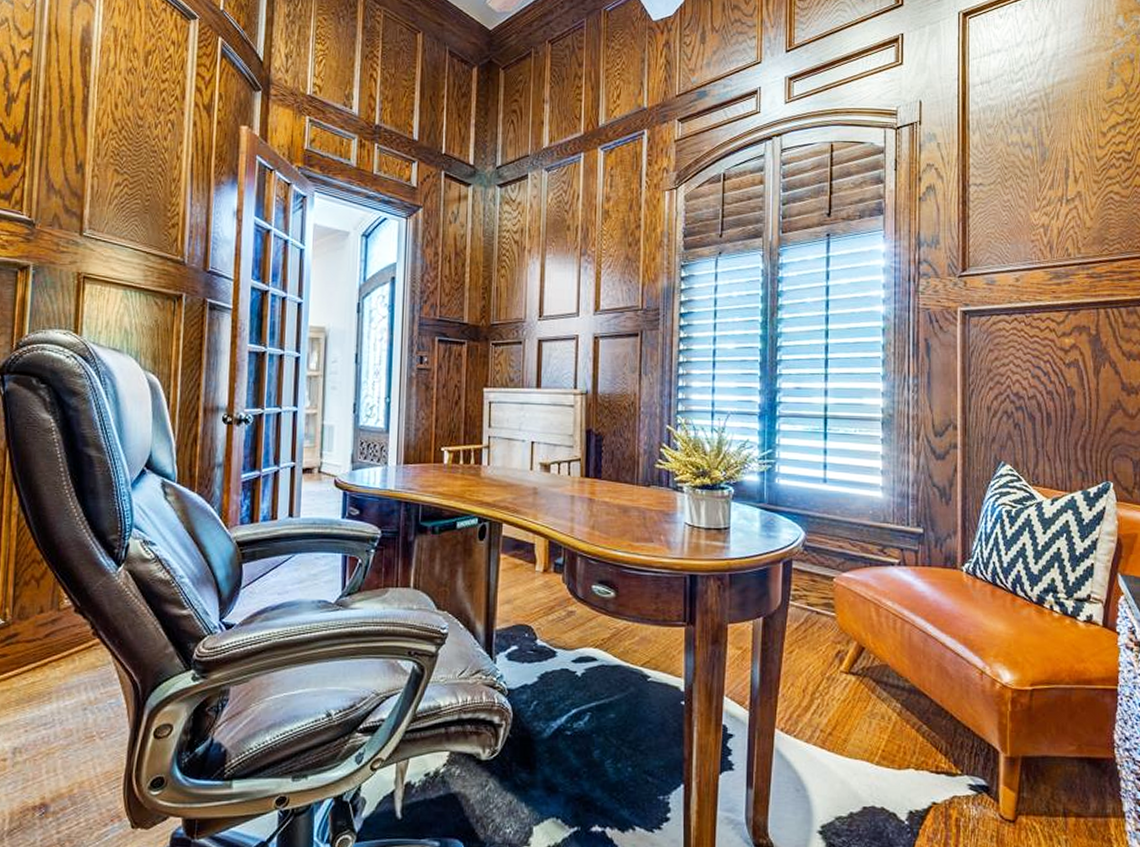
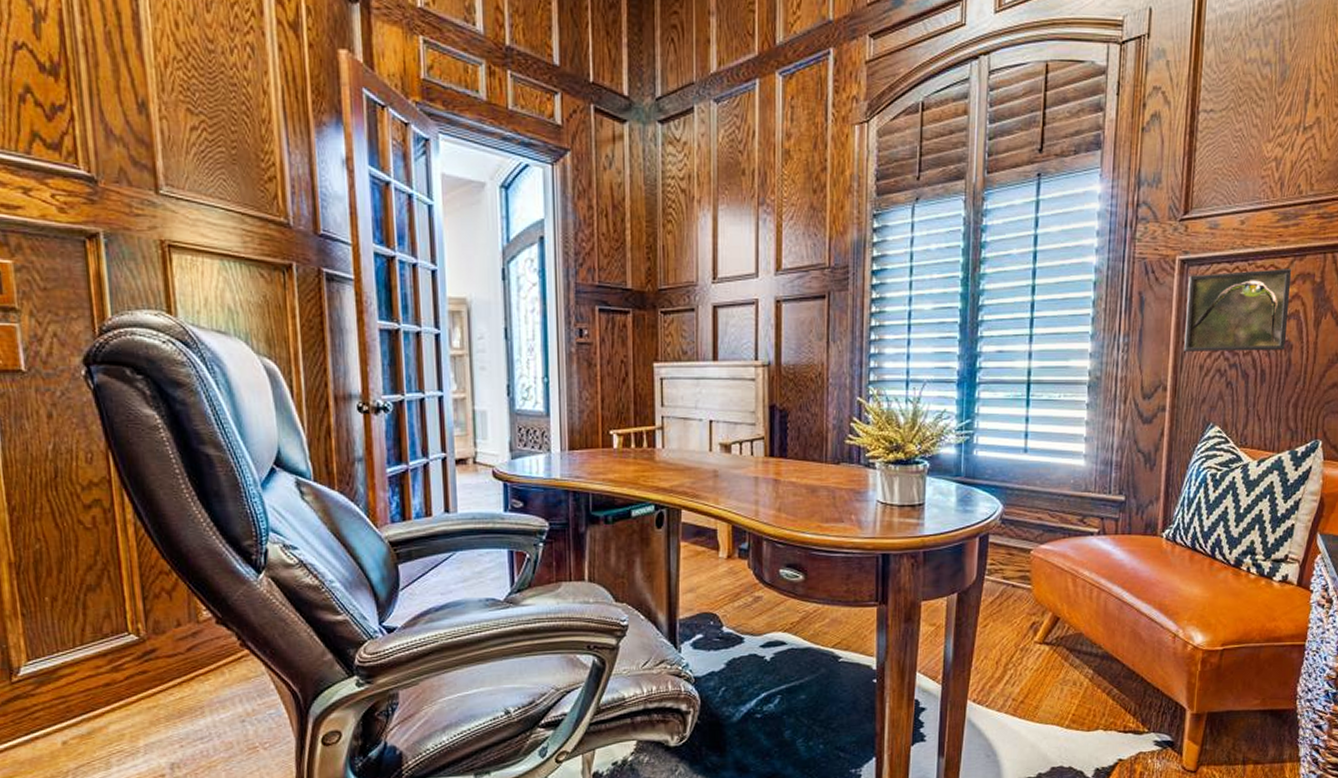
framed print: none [971,321,1069,396] -> present [1184,269,1292,351]

